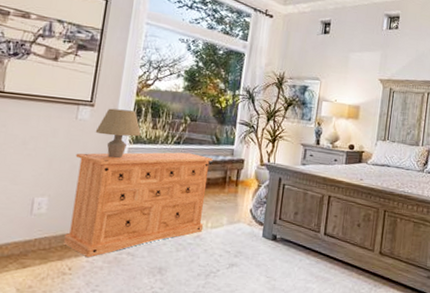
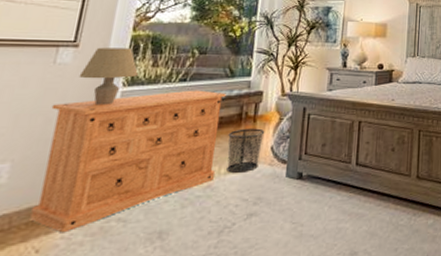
waste bin: none [213,190,245,229] -> present [227,128,265,173]

